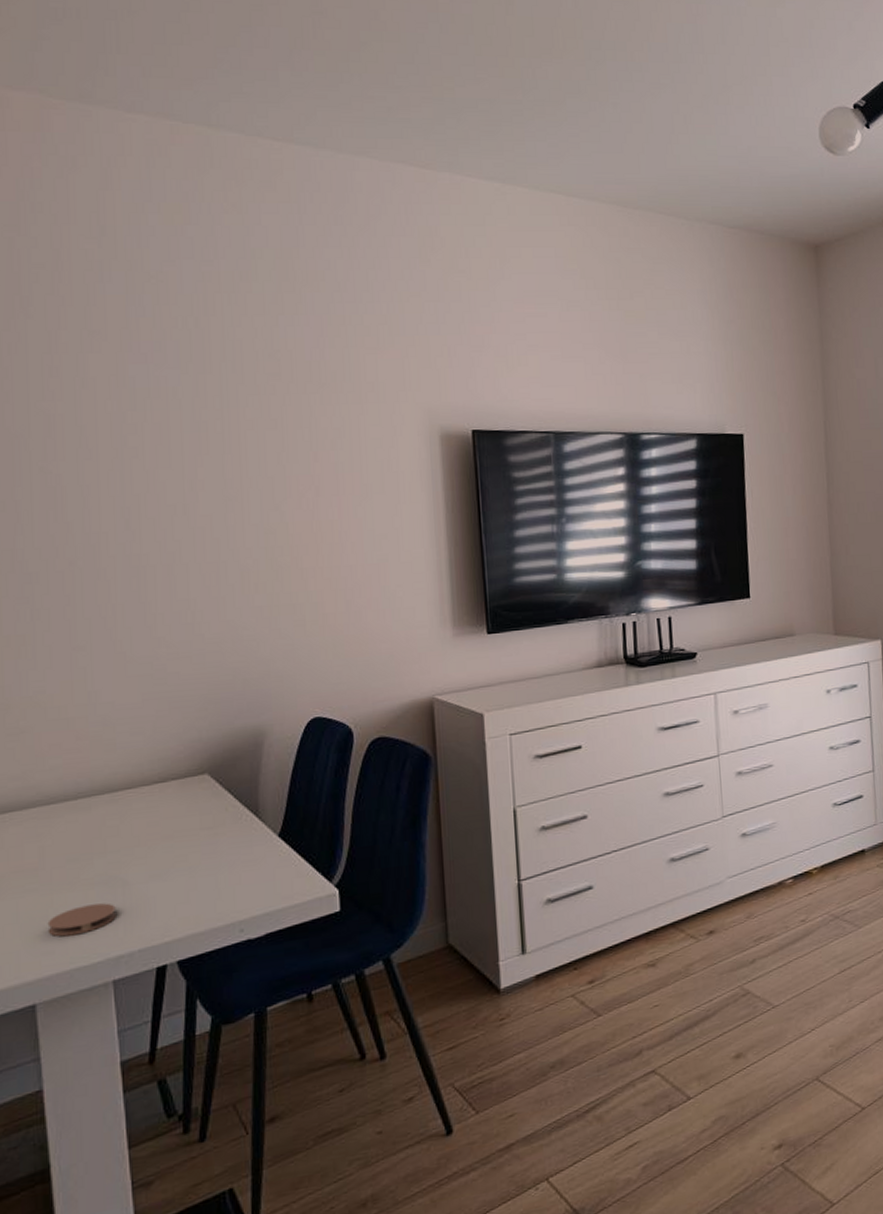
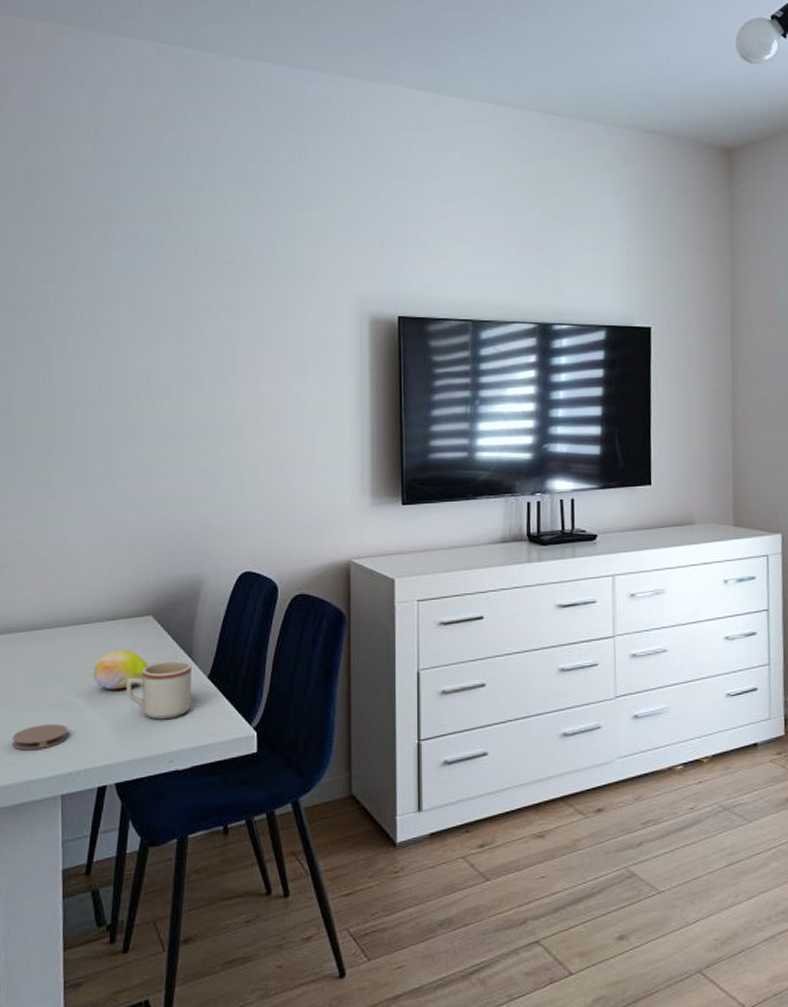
fruit: none [142,813,208,860] -> present [93,649,149,690]
mug: none [182,820,261,888] -> present [126,660,192,720]

